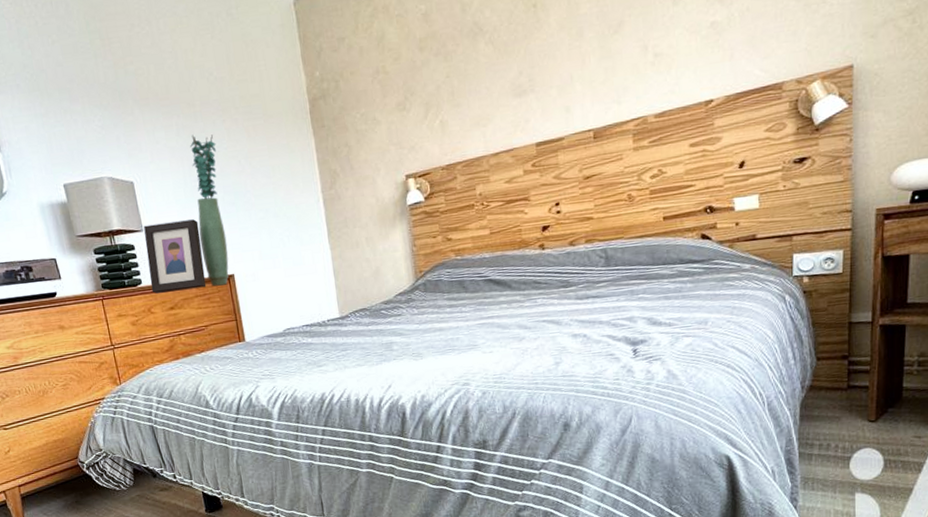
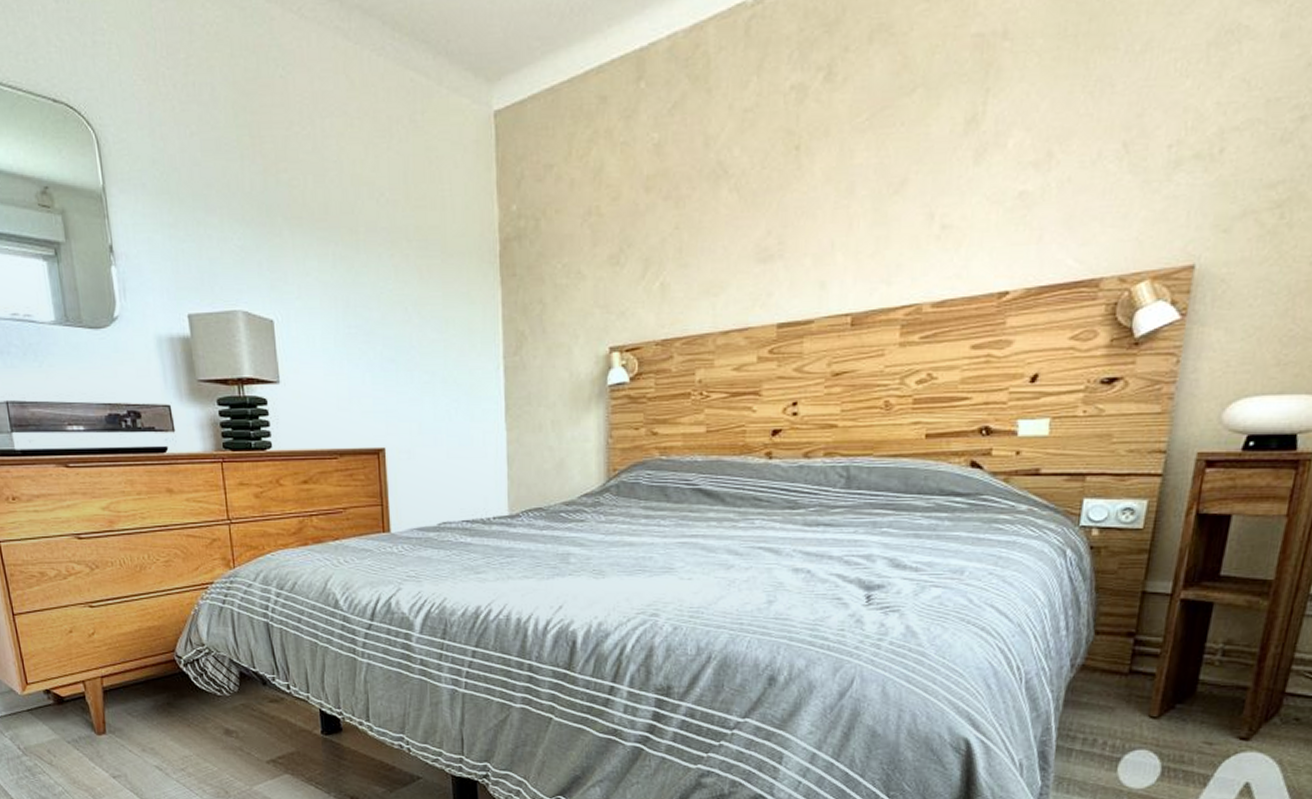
picture frame: present [143,219,207,294] -> none [280,375,350,462]
vase: present [190,134,229,287] -> none [347,268,381,461]

